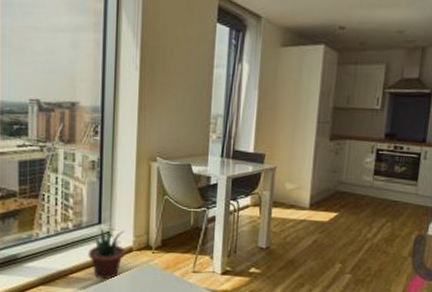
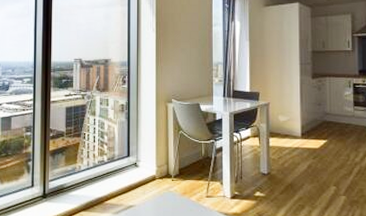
potted plant: present [81,229,125,280] -> none [114,161,150,205]

